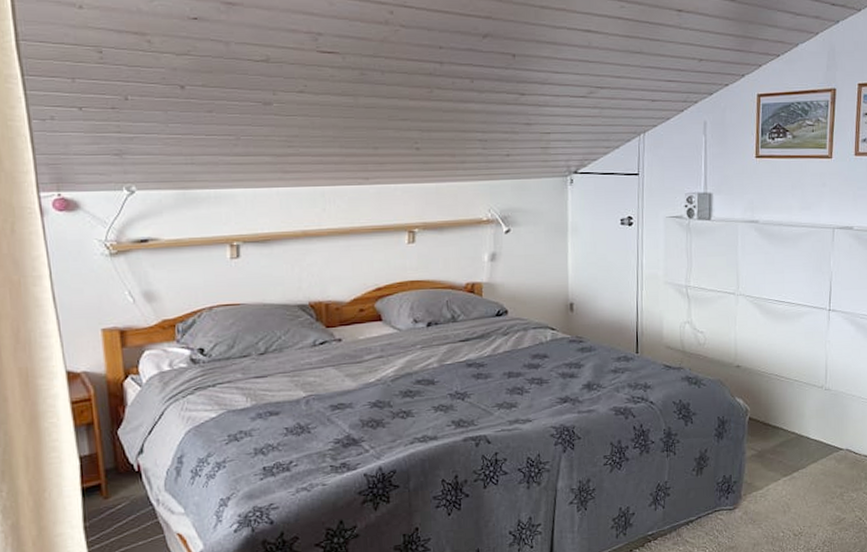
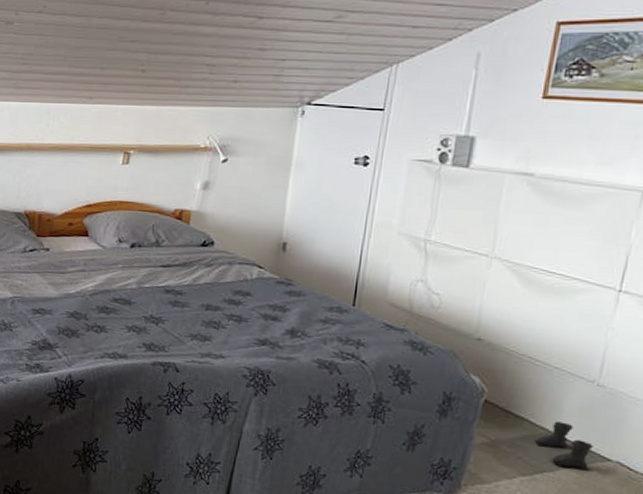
boots: none [789,424,830,462] -> present [534,421,593,470]

